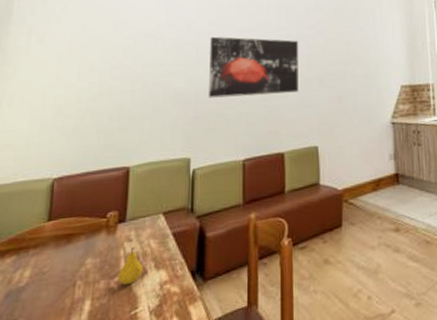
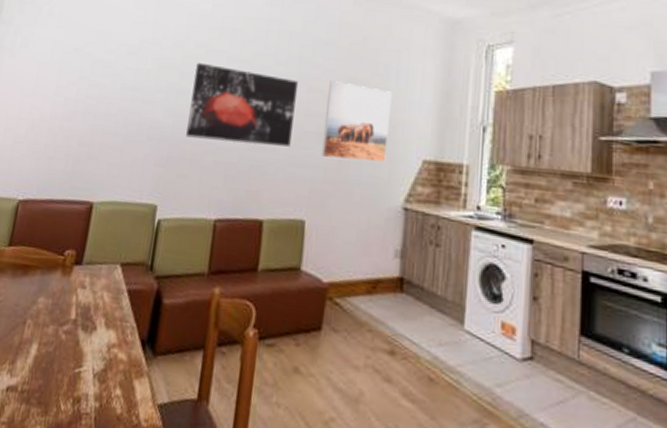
fruit: present [118,248,143,286] -> none [66,296,93,338]
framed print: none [323,37,374,96] -> present [321,81,392,162]

